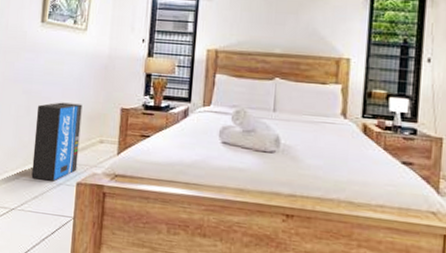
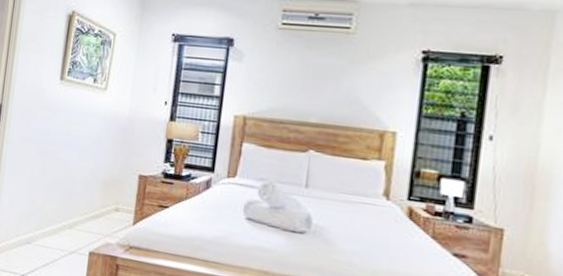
air purifier: present [31,102,83,181] -> none [43,165,99,249]

